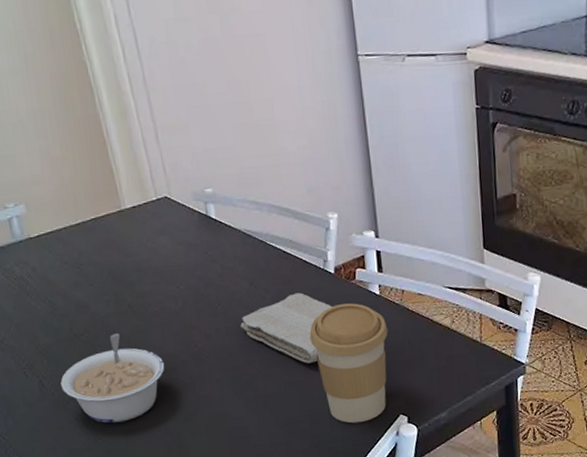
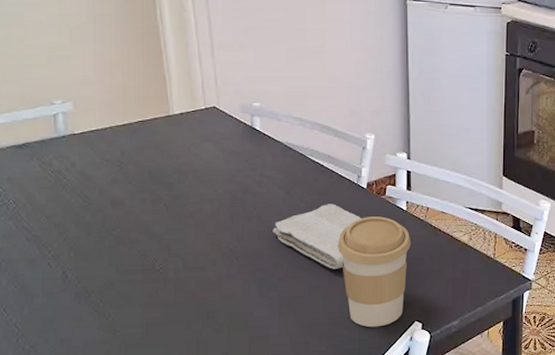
legume: present [60,333,165,424] -> none [85,231,194,317]

